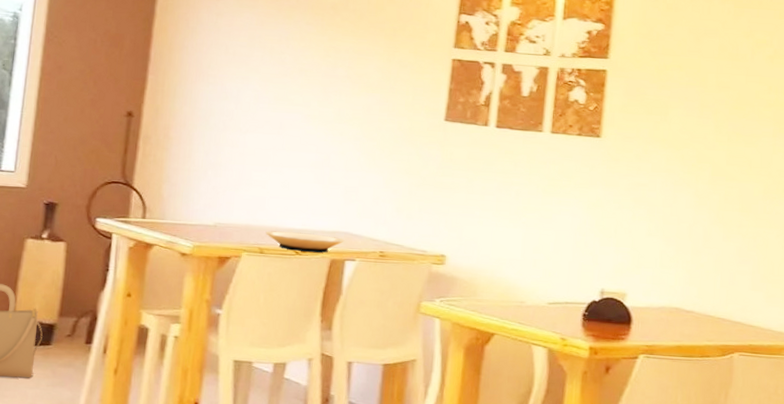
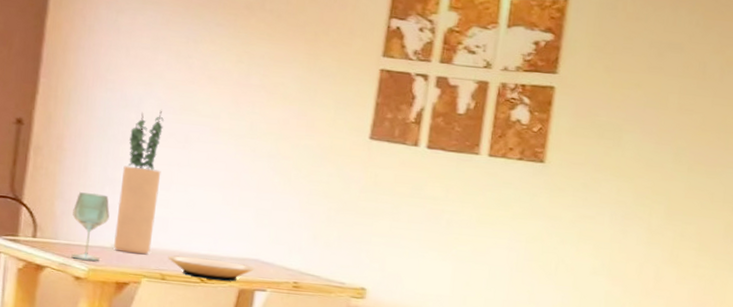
wine glass: none [177,176,212,238] -> present [71,192,110,261]
vase: none [216,100,260,231] -> present [114,110,164,255]

